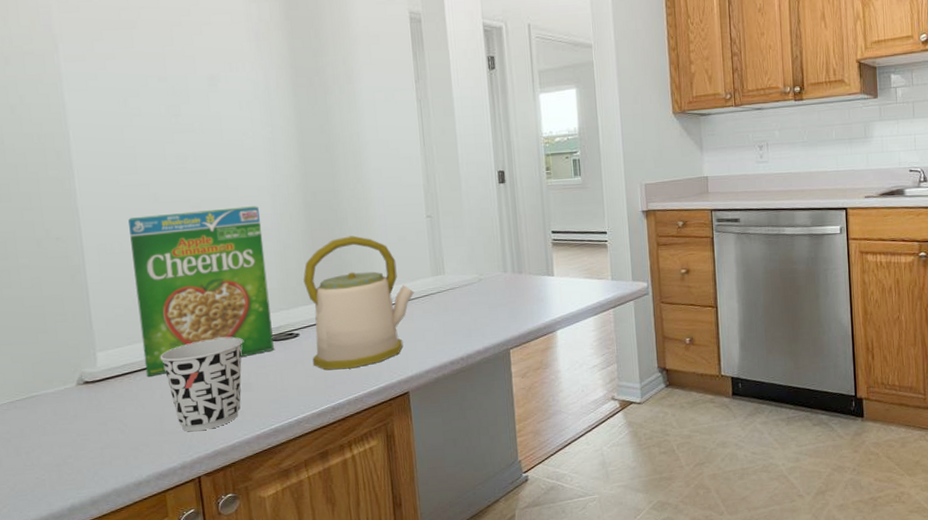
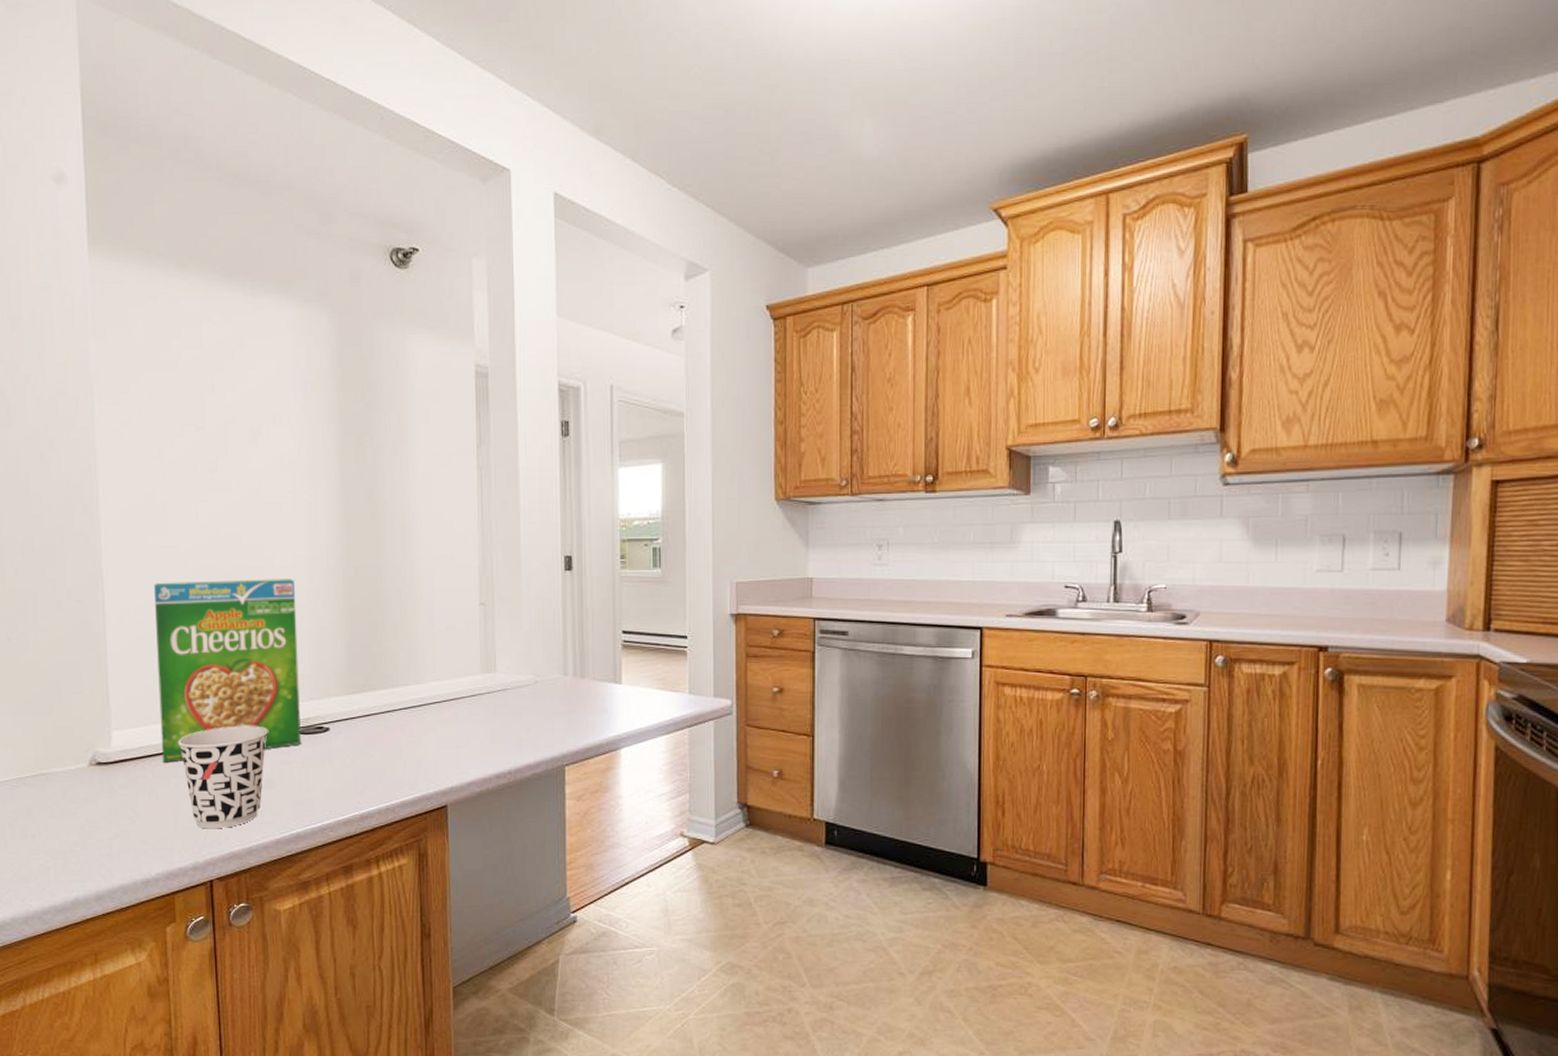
kettle: present [303,235,414,370] -> none [338,620,460,773]

